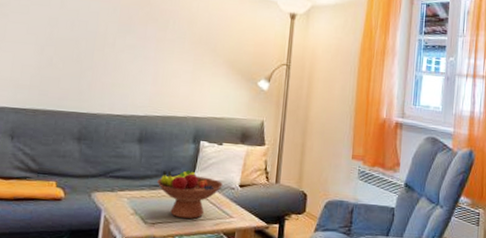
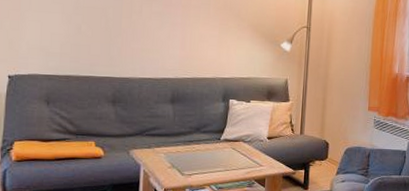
fruit bowl: present [157,170,223,219] -> none [191,126,252,170]

